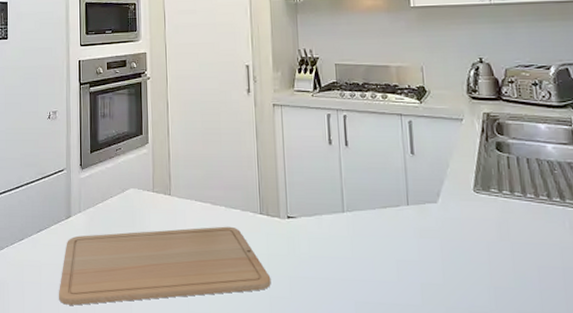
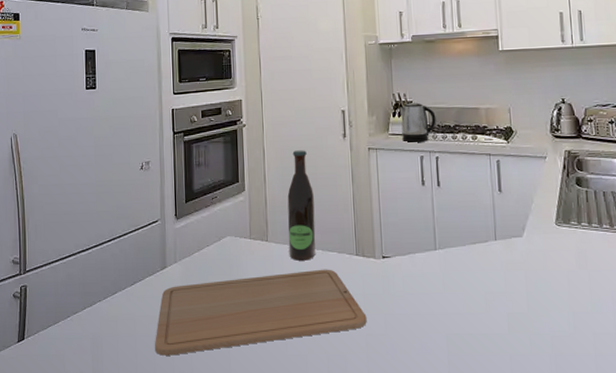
bottle: none [190,104,219,217] -> present [287,150,316,261]
kettle: none [305,59,344,100] -> present [399,102,436,142]

